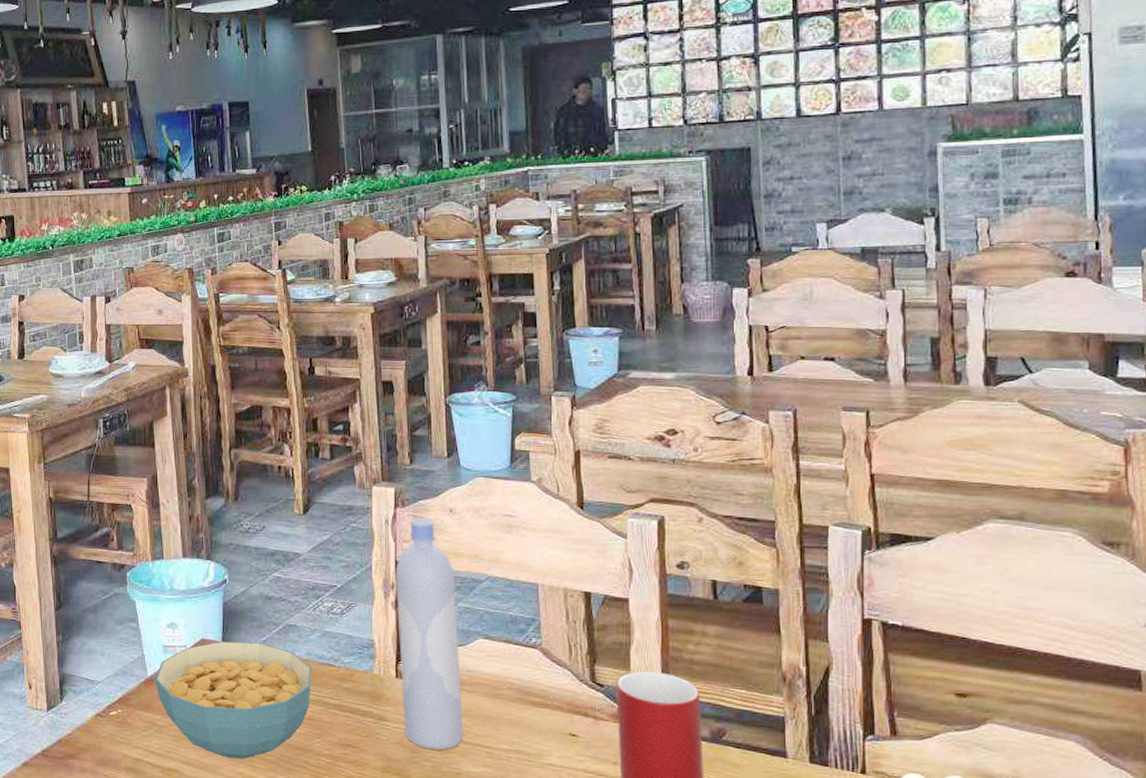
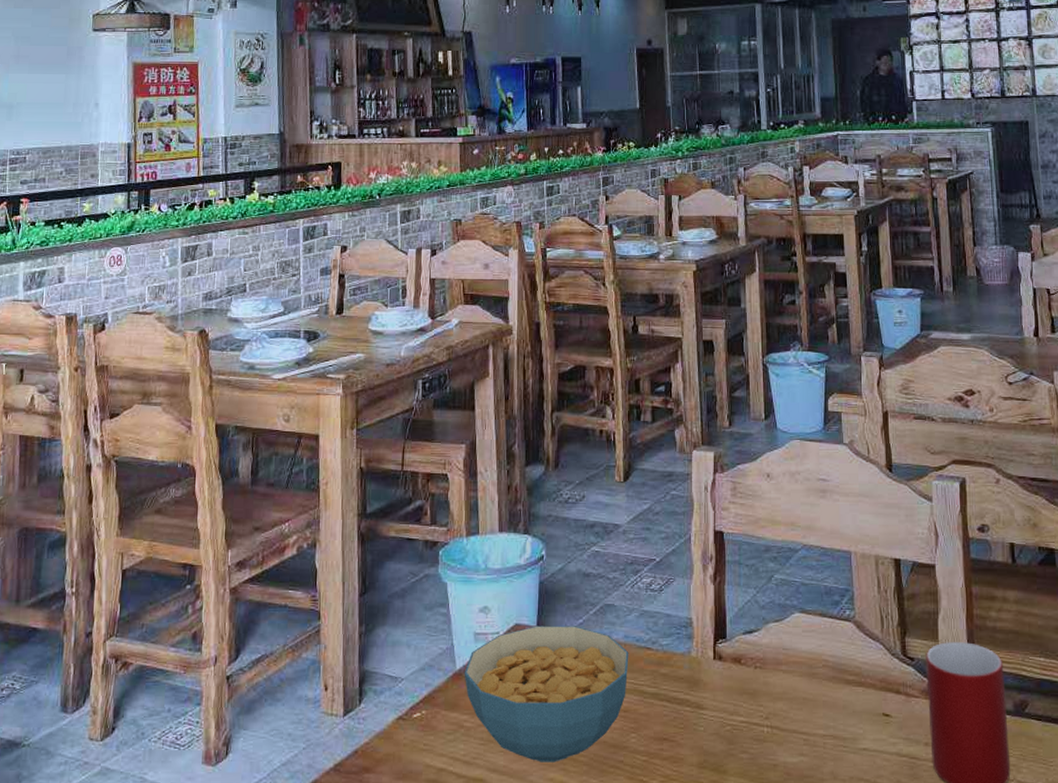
bottle: present [395,518,464,750] -> none [714,484,781,740]

